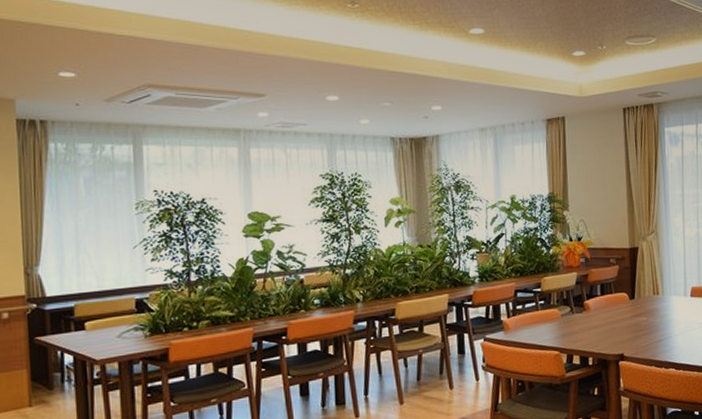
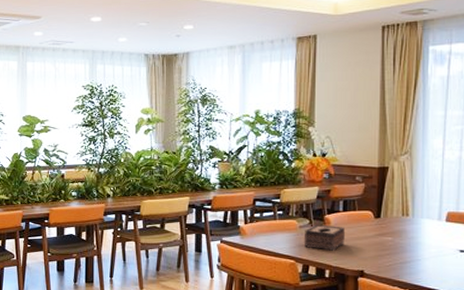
tissue box: none [566,310,605,338] -> present [303,224,346,251]

